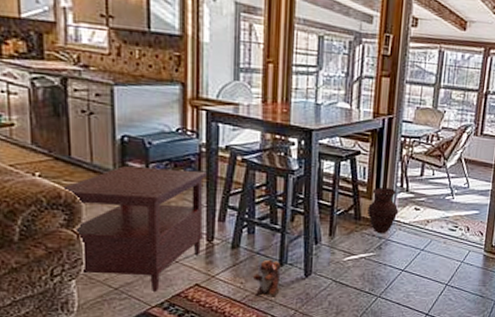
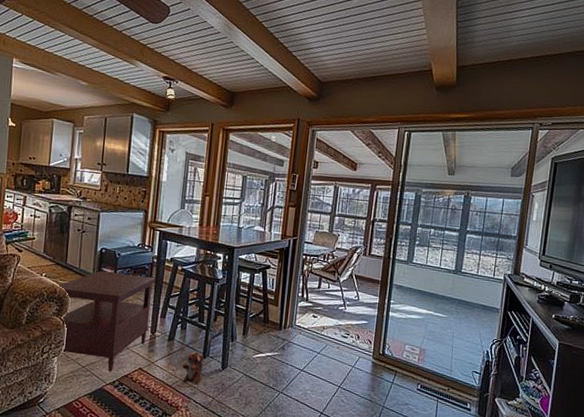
woven vase: present [367,187,399,234] -> none [274,296,300,337]

